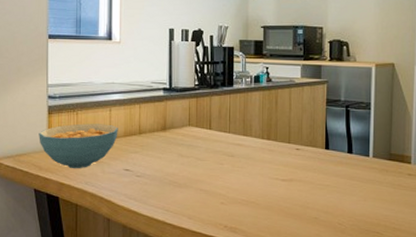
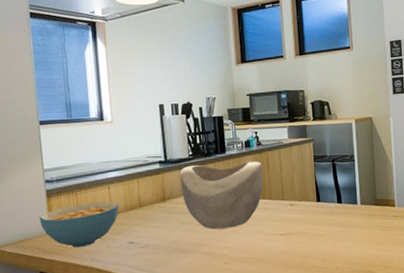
decorative bowl: none [183,95,271,167] -> present [179,161,263,230]

